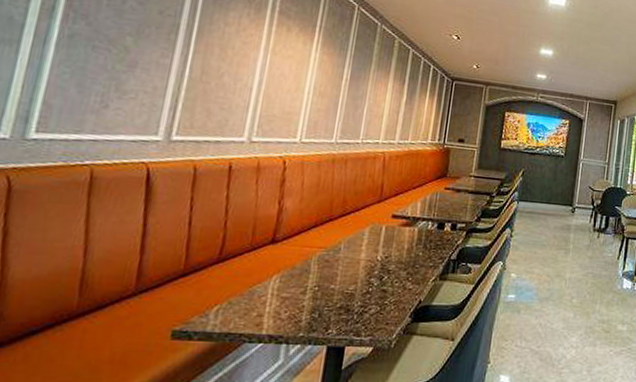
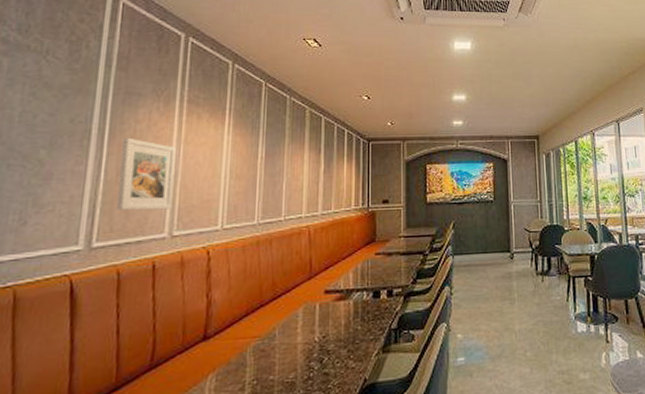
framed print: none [198,38,263,116] -> present [116,137,176,210]

